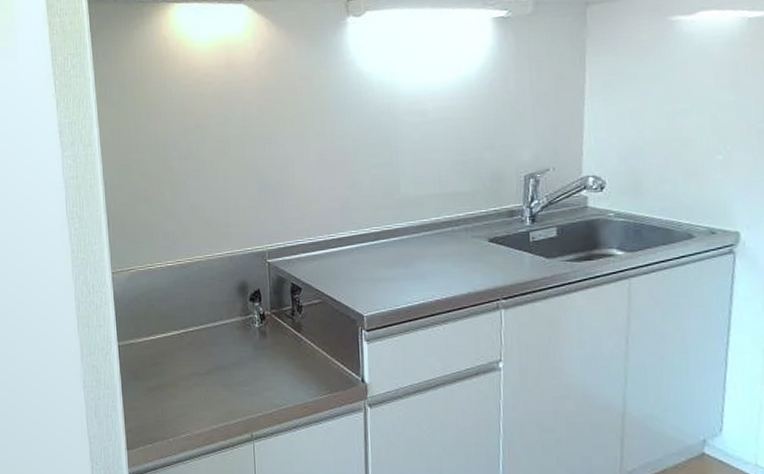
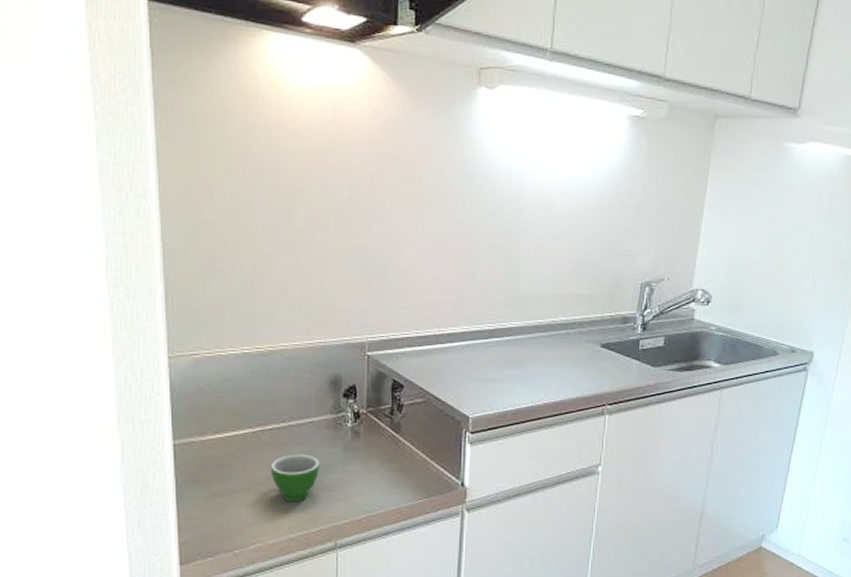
teacup: none [194,352,234,395] -> present [270,454,319,501]

